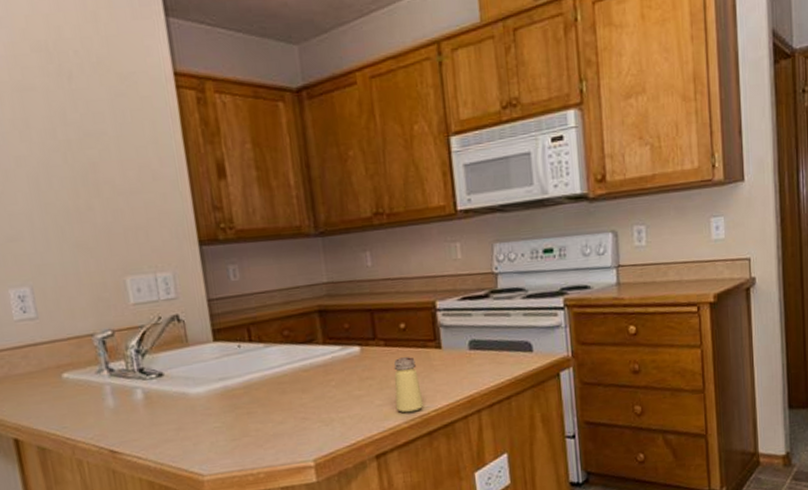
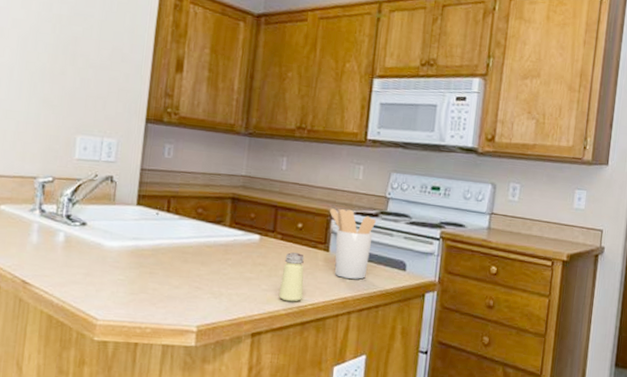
utensil holder: none [431,295,489,374] -> present [329,208,377,279]

